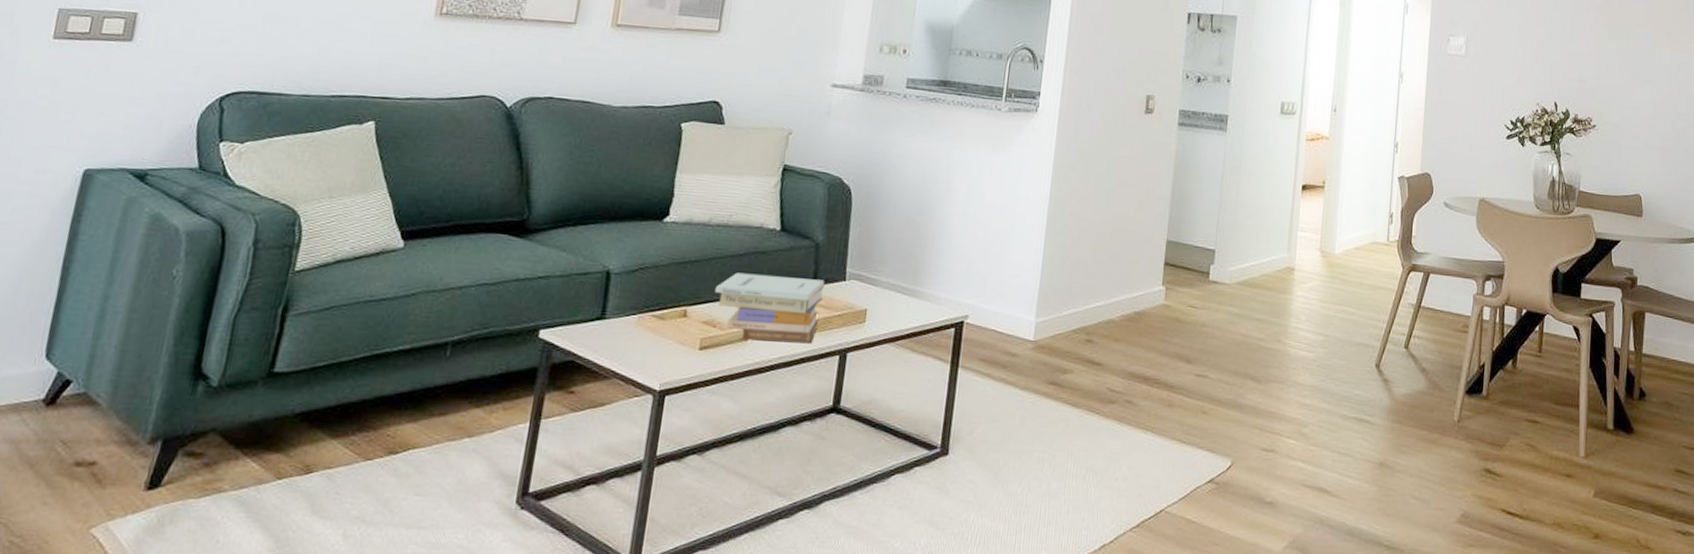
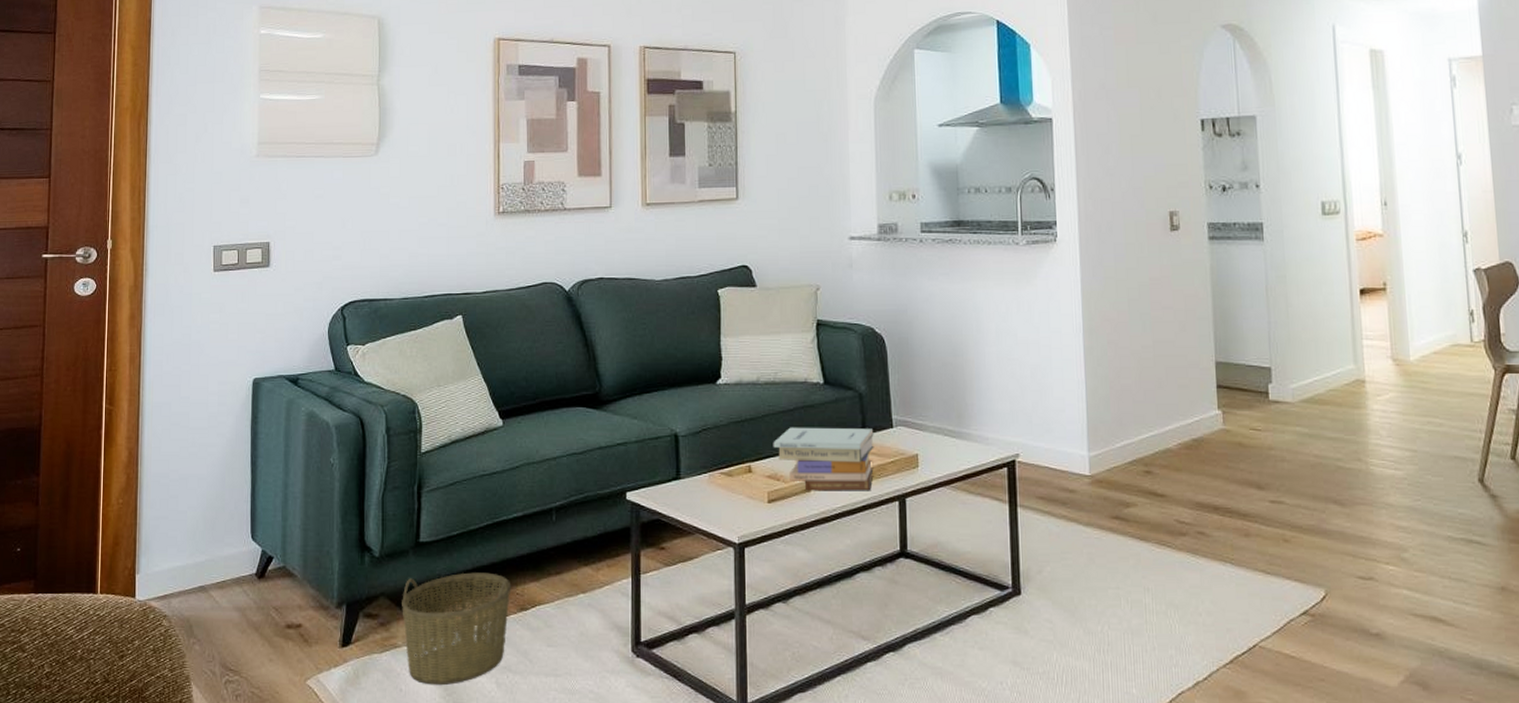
basket: none [231,409,383,537] -> present [402,572,511,685]

